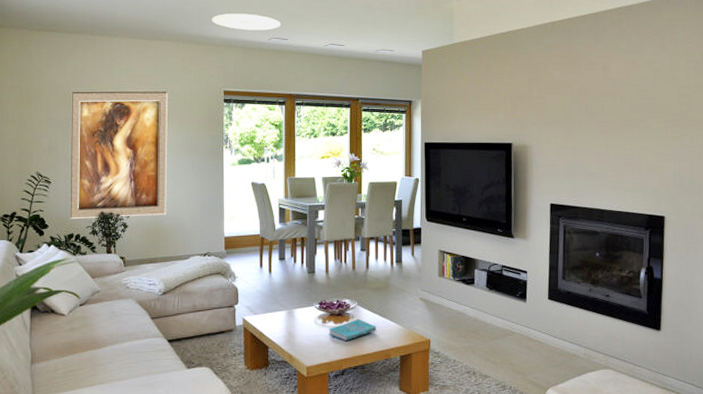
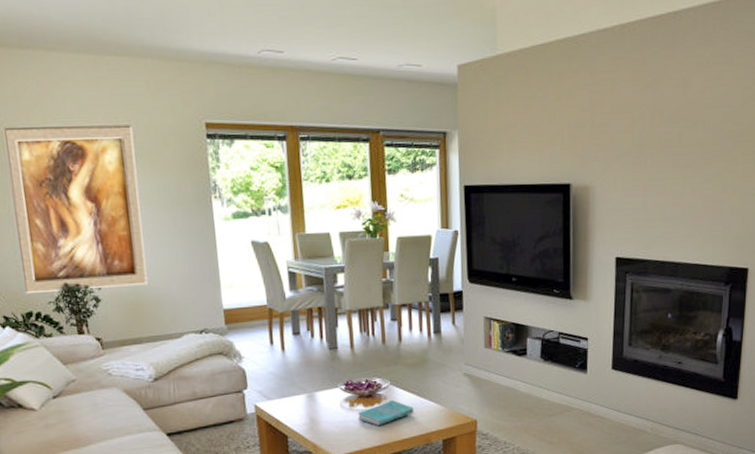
ceiling light: present [211,13,281,31] -> none [179,16,273,40]

